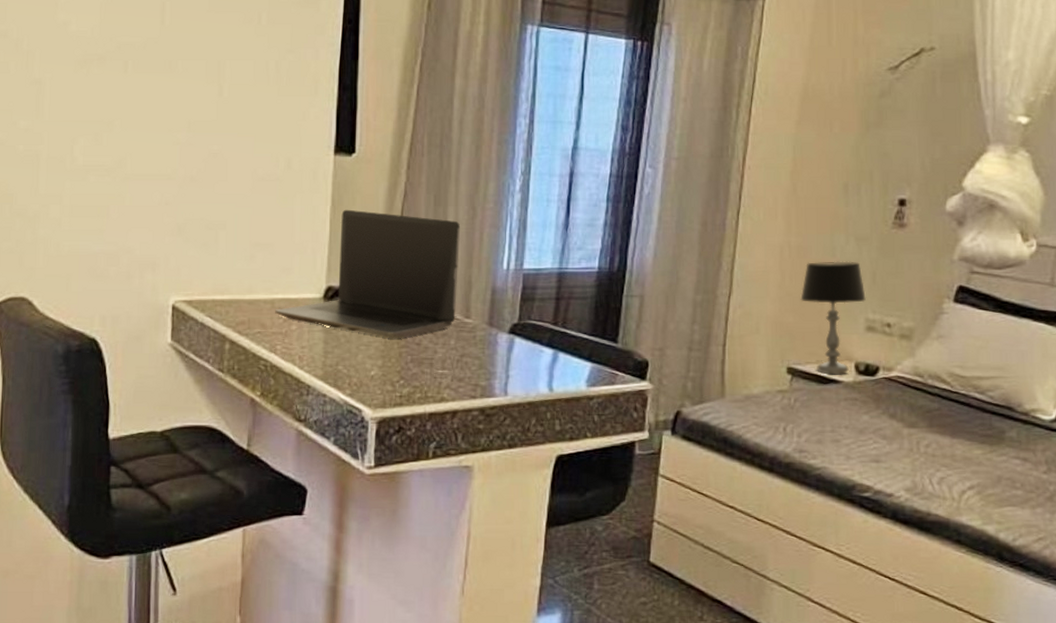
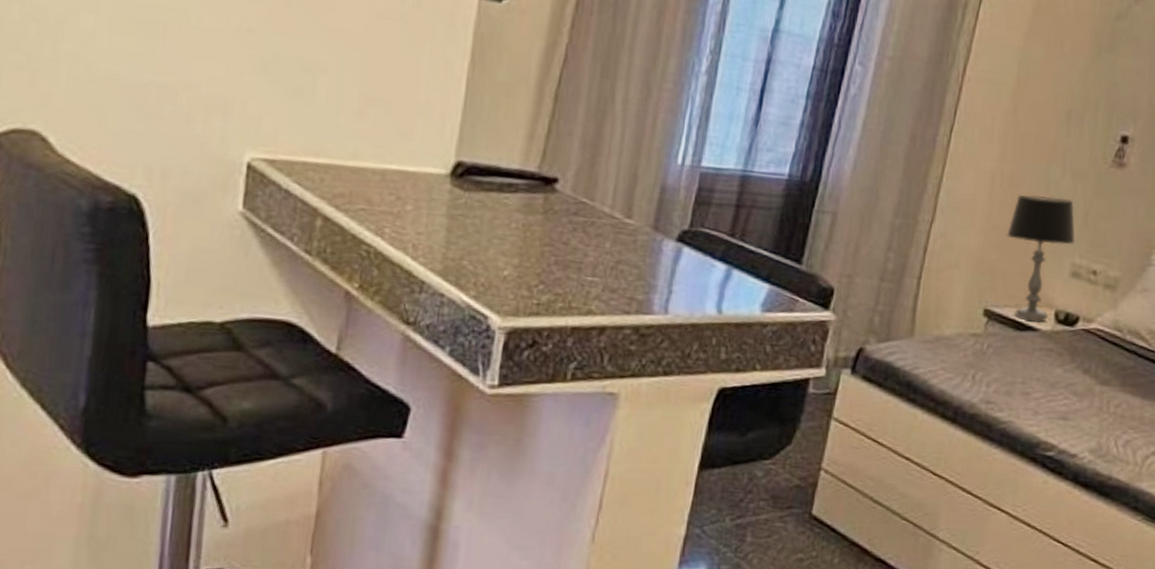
laptop computer: present [275,209,461,339] -> none [386,68,631,235]

